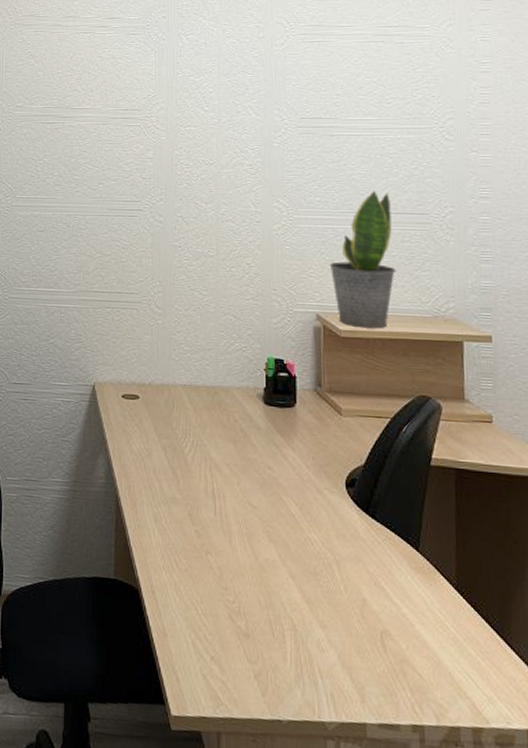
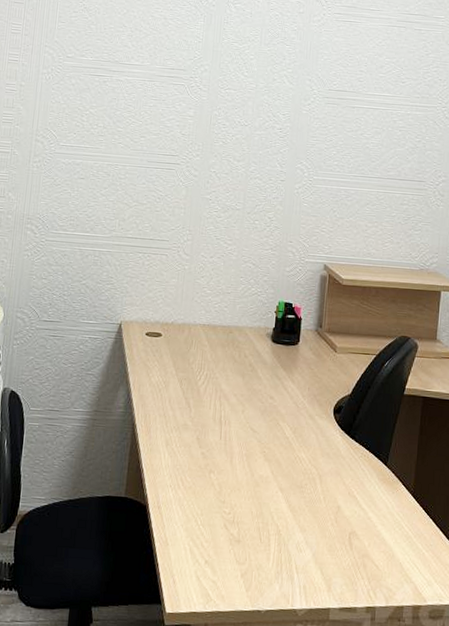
potted plant: present [329,190,397,329] -> none [339,158,396,279]

